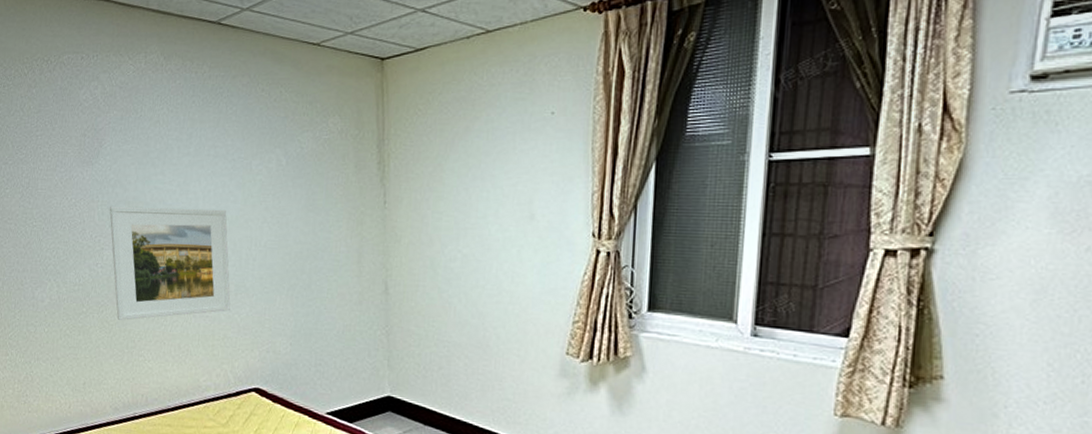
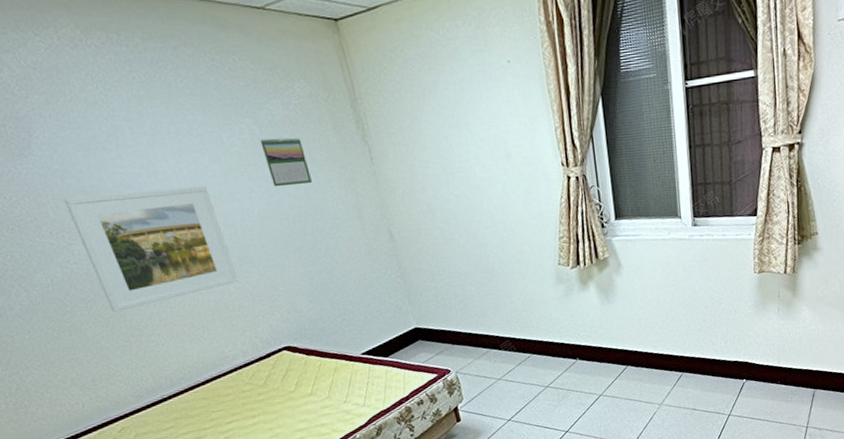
calendar: none [284,169,322,221] -> present [260,137,312,187]

